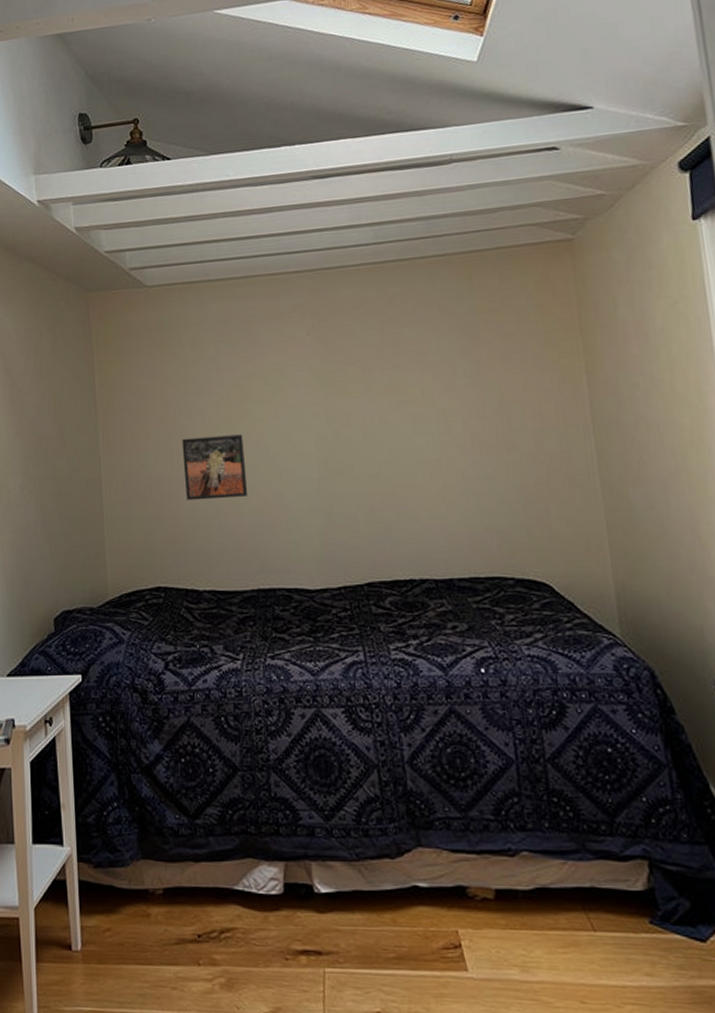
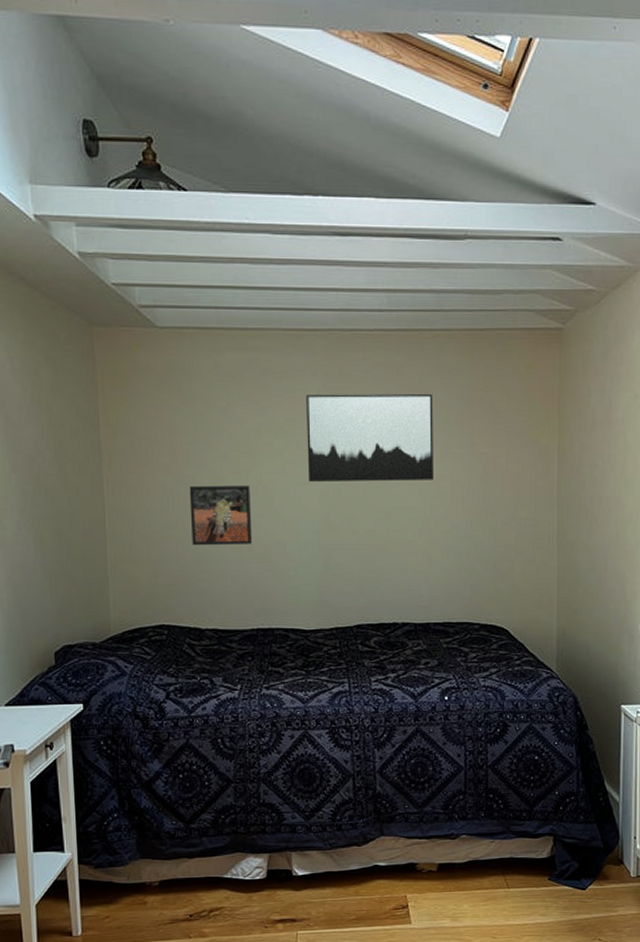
wall art: none [295,322,441,427] -> present [306,393,433,483]

